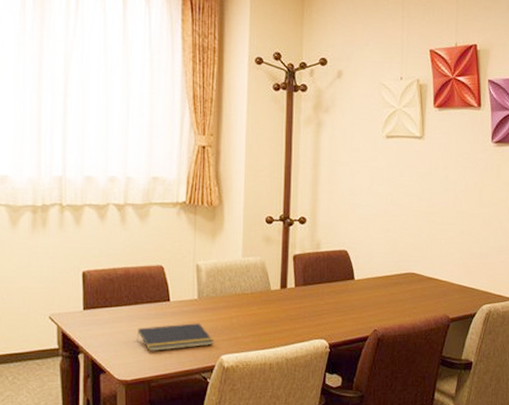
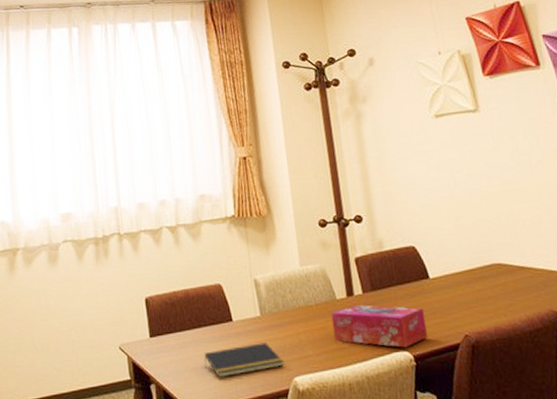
tissue box: none [263,296,345,336] -> present [331,304,428,348]

